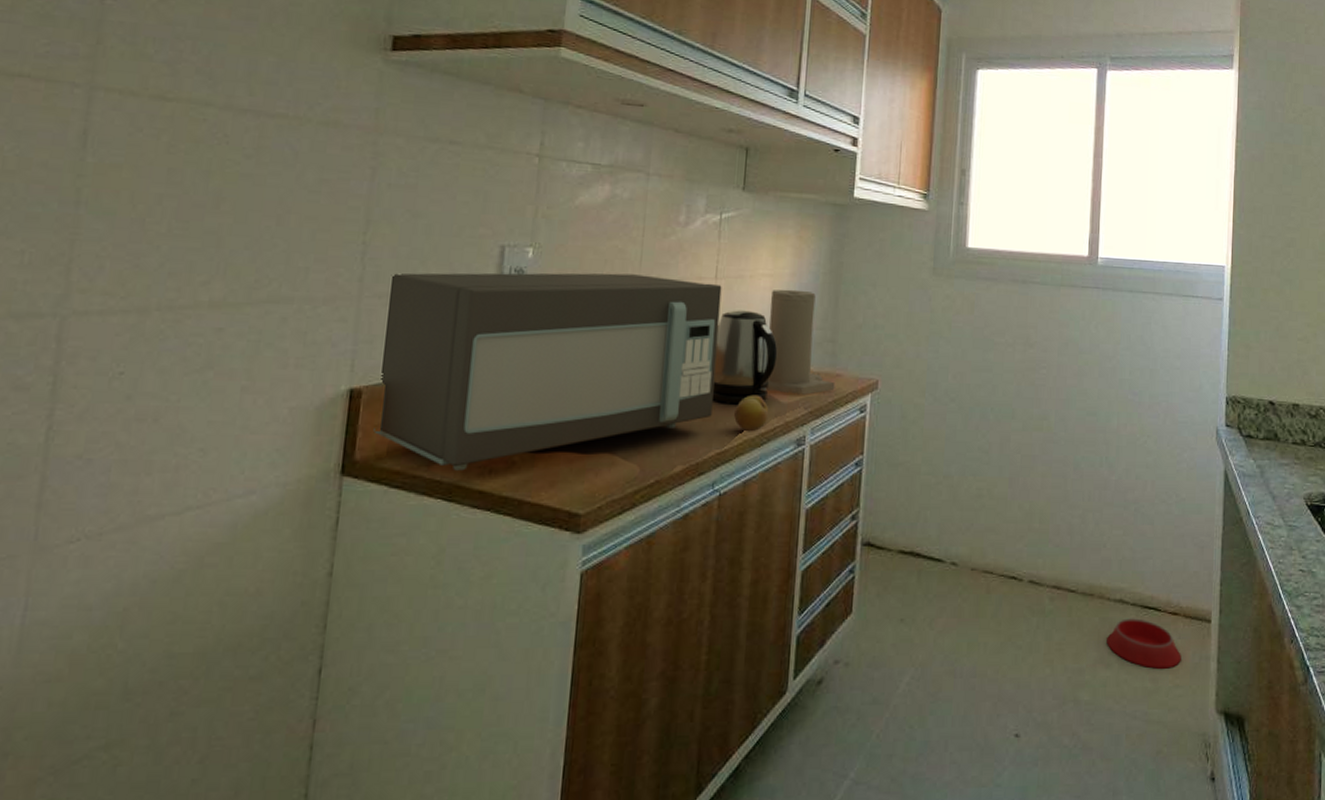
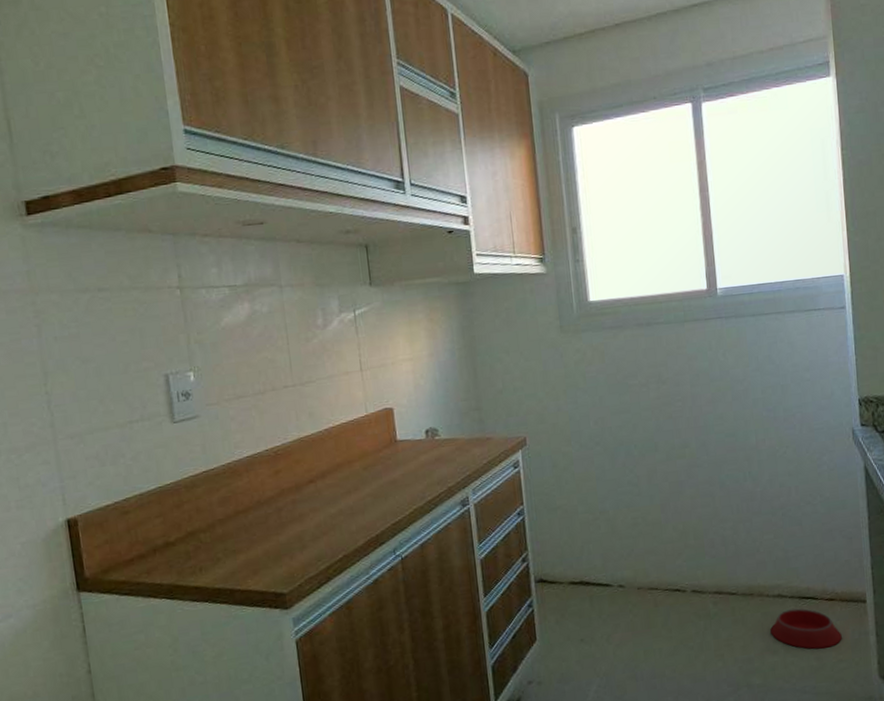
microwave: present [373,272,722,471] -> none [77,375,382,574]
kettle: present [712,310,778,404] -> none [371,394,431,480]
fruit: present [734,394,769,432] -> none [401,468,433,502]
paper towel: present [766,289,836,395] -> none [414,367,488,463]

